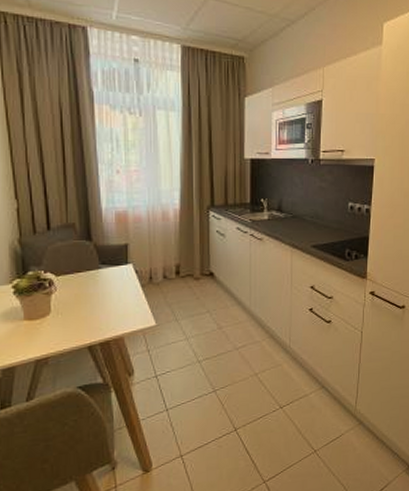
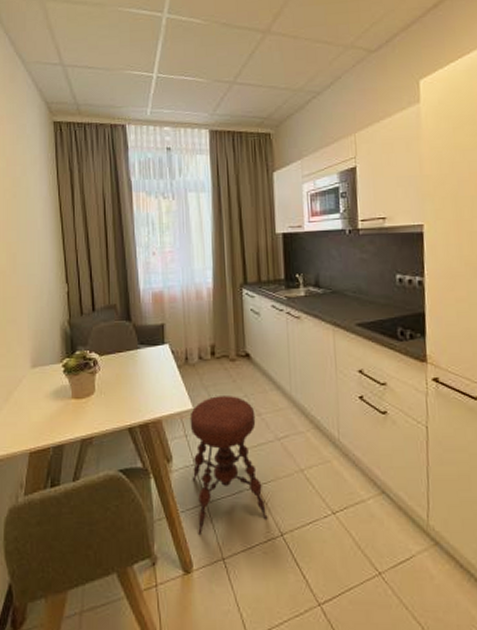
stool: none [152,312,224,438] -> present [190,396,268,534]

